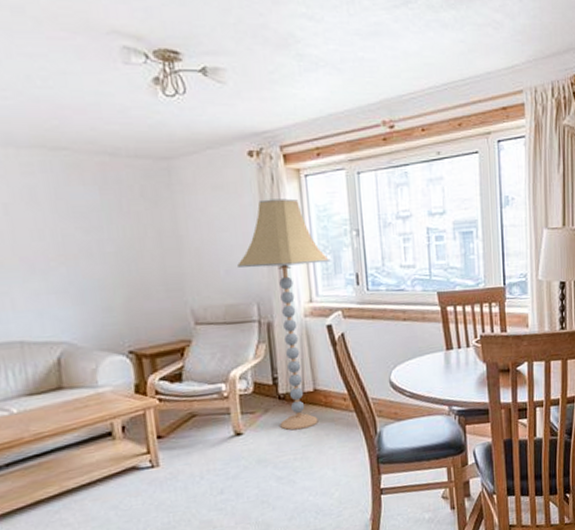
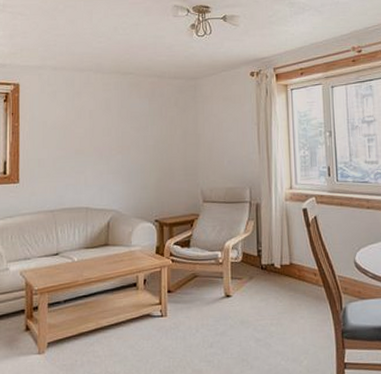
floor lamp: present [237,198,329,431] -> none [237,107,307,298]

